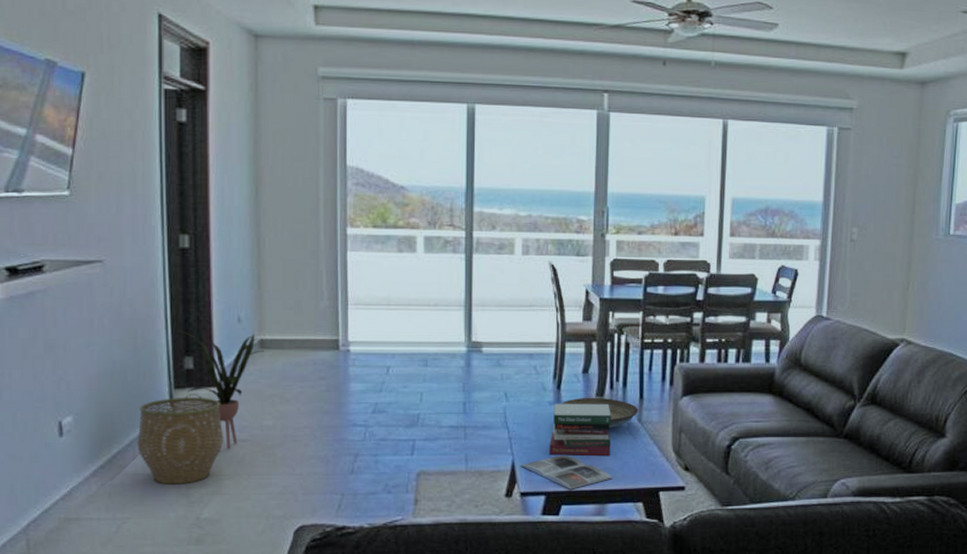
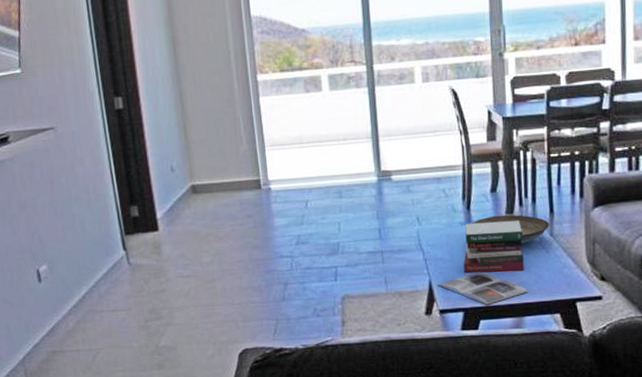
basket: present [137,393,224,485] -> none [99,237,171,319]
house plant: present [174,329,264,449] -> none [119,180,196,285]

